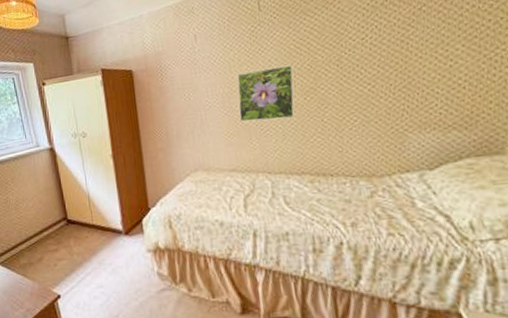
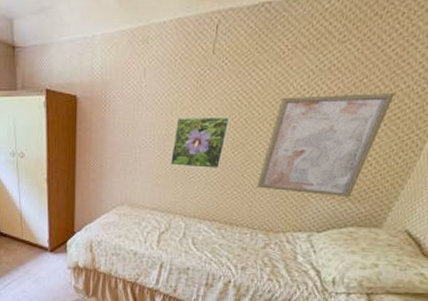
wall art: none [340,15,462,132] -> present [257,93,395,197]

